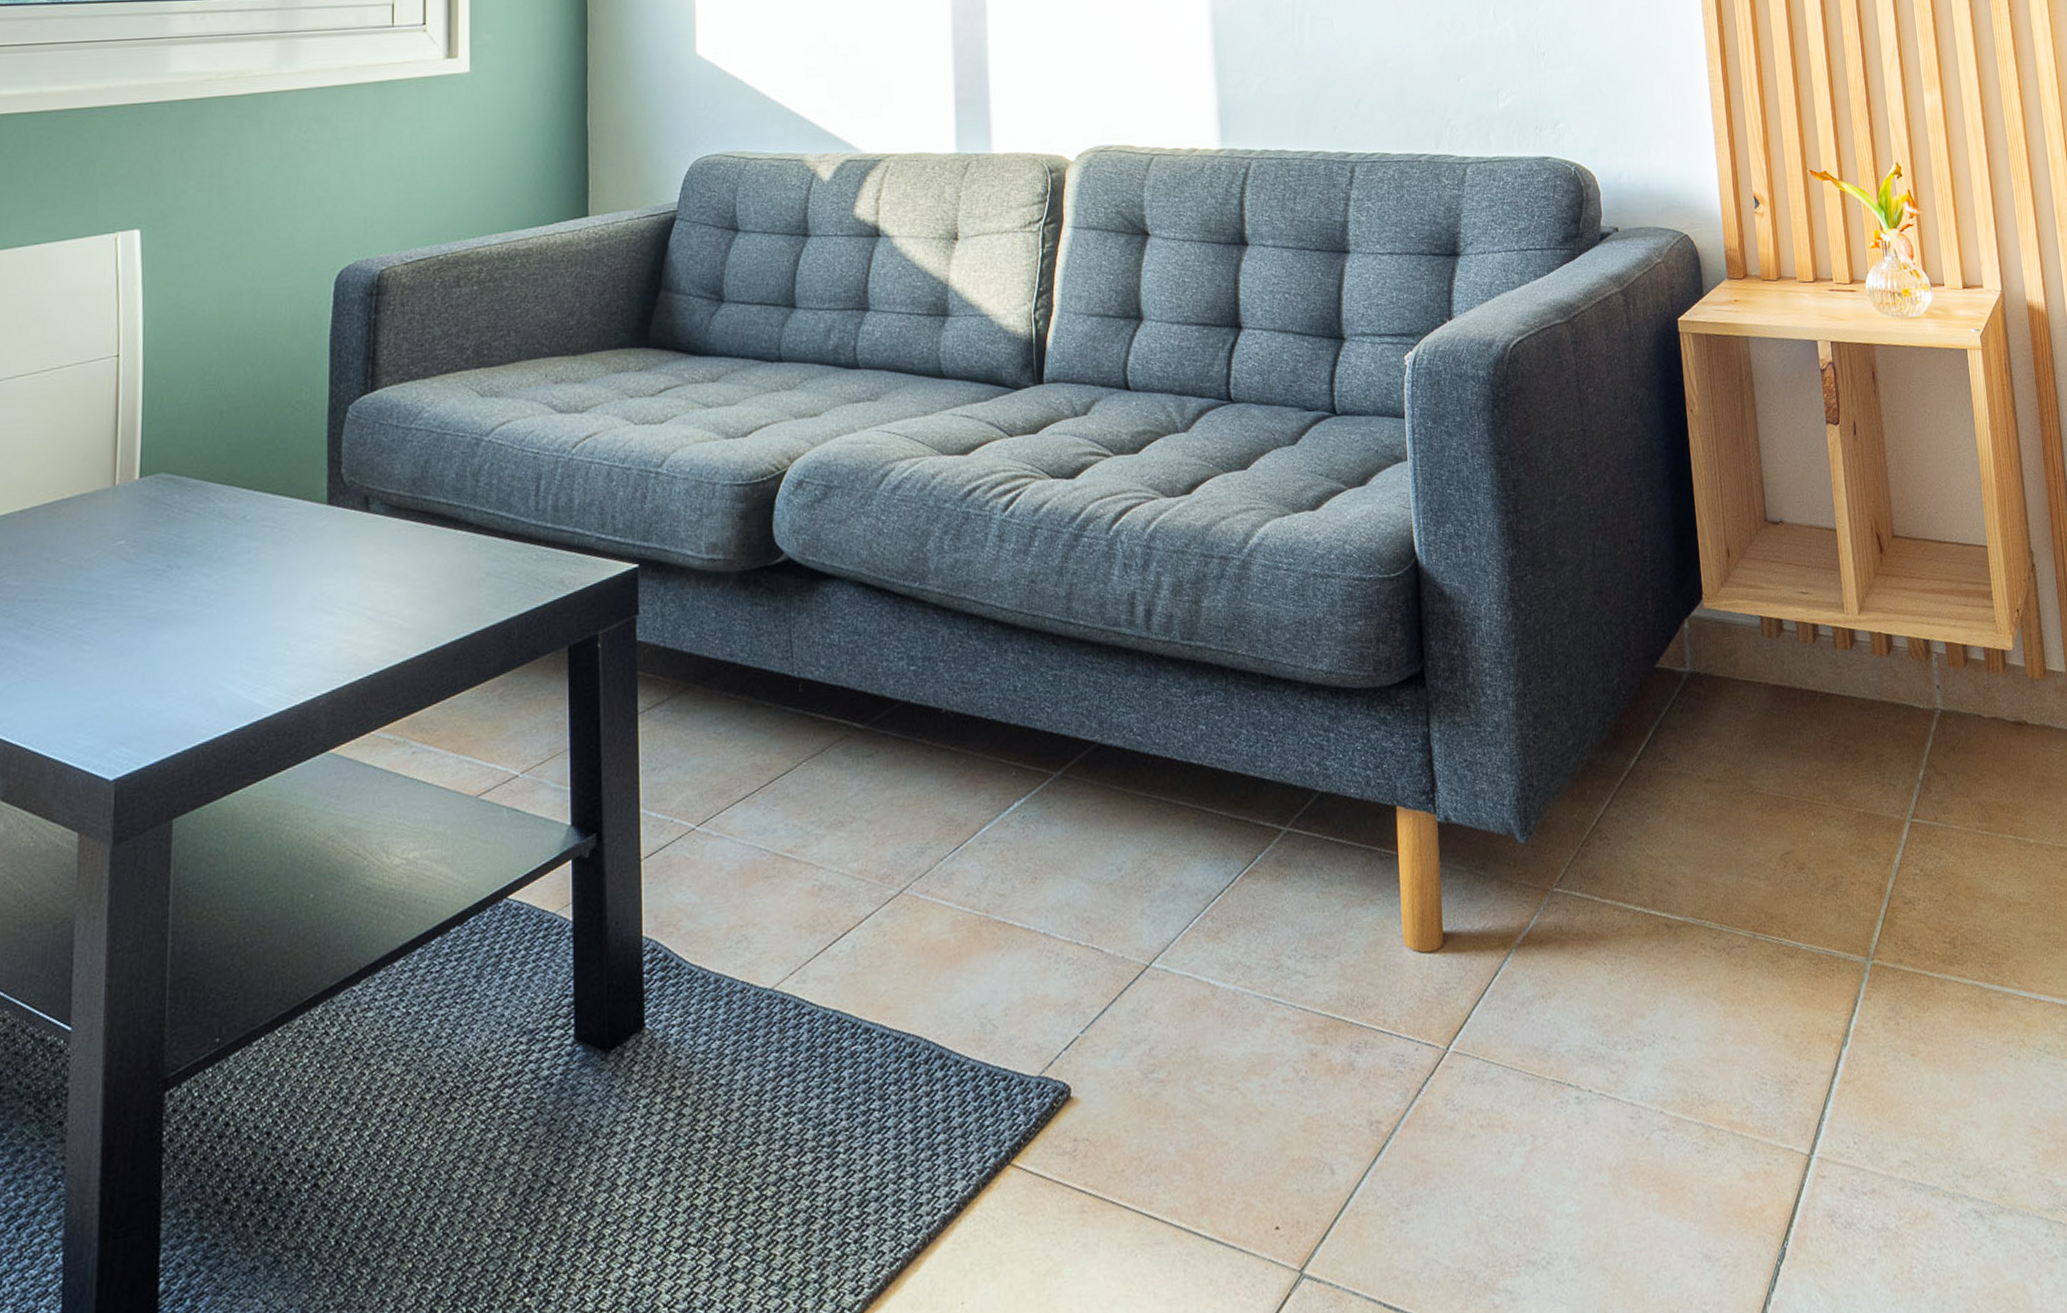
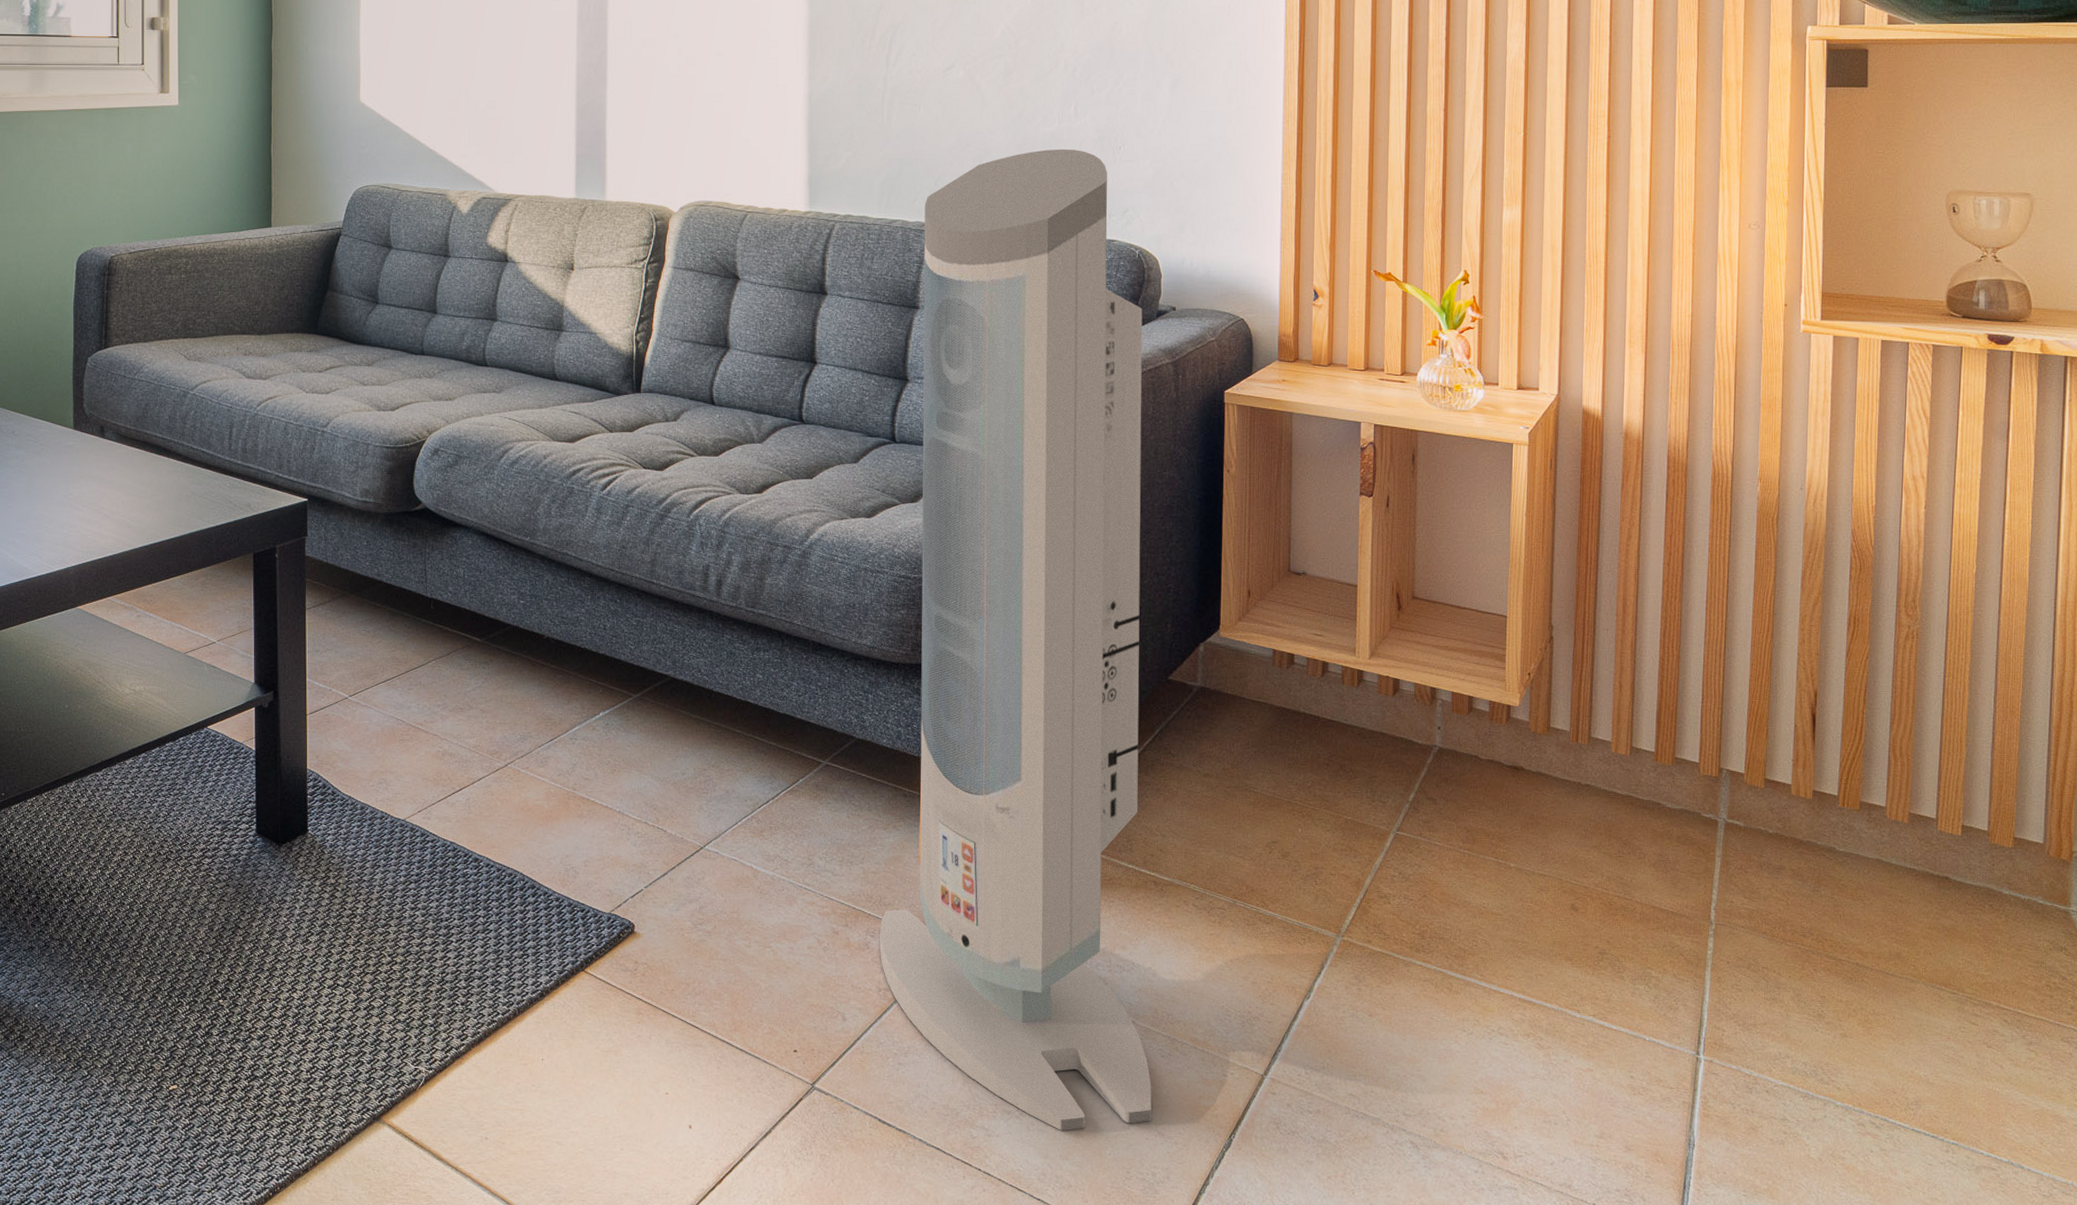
air purifier: none [1346,58,1695,1276] -> present [880,148,1152,1130]

